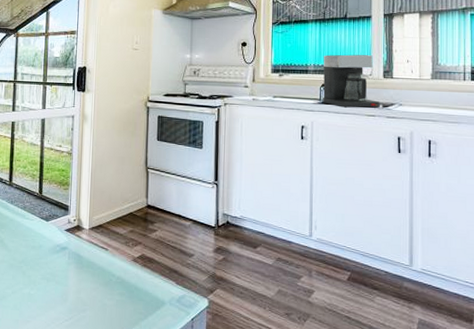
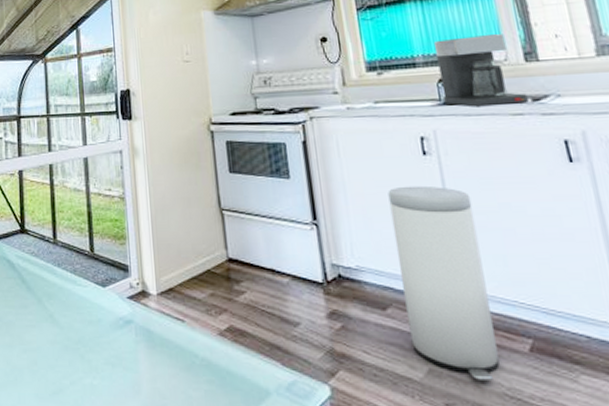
pedal bin: none [270,161,328,300] -> present [387,185,500,382]

